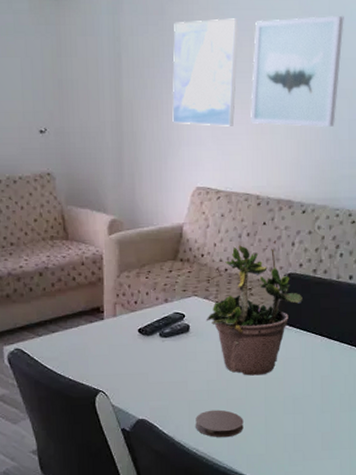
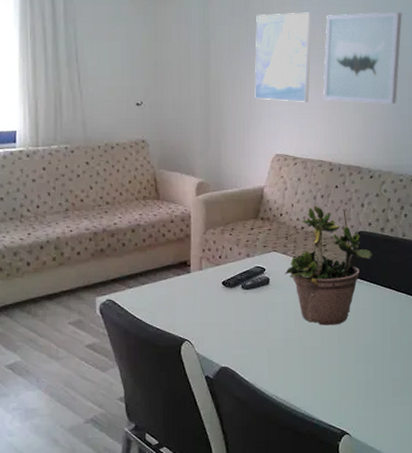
coaster: present [196,409,244,438] -> none [275,357,320,385]

